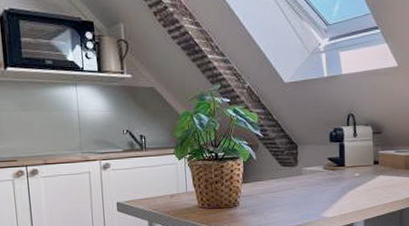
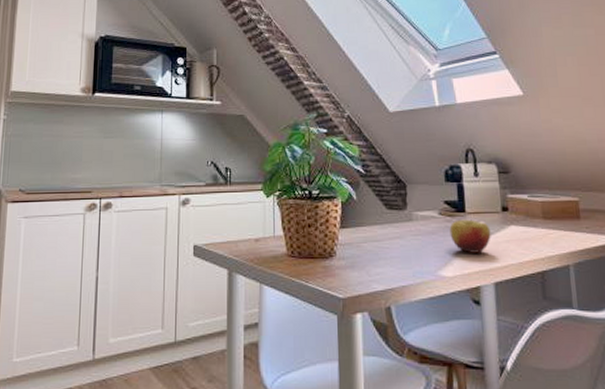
apple: none [331,172,364,198] -> present [449,219,491,253]

